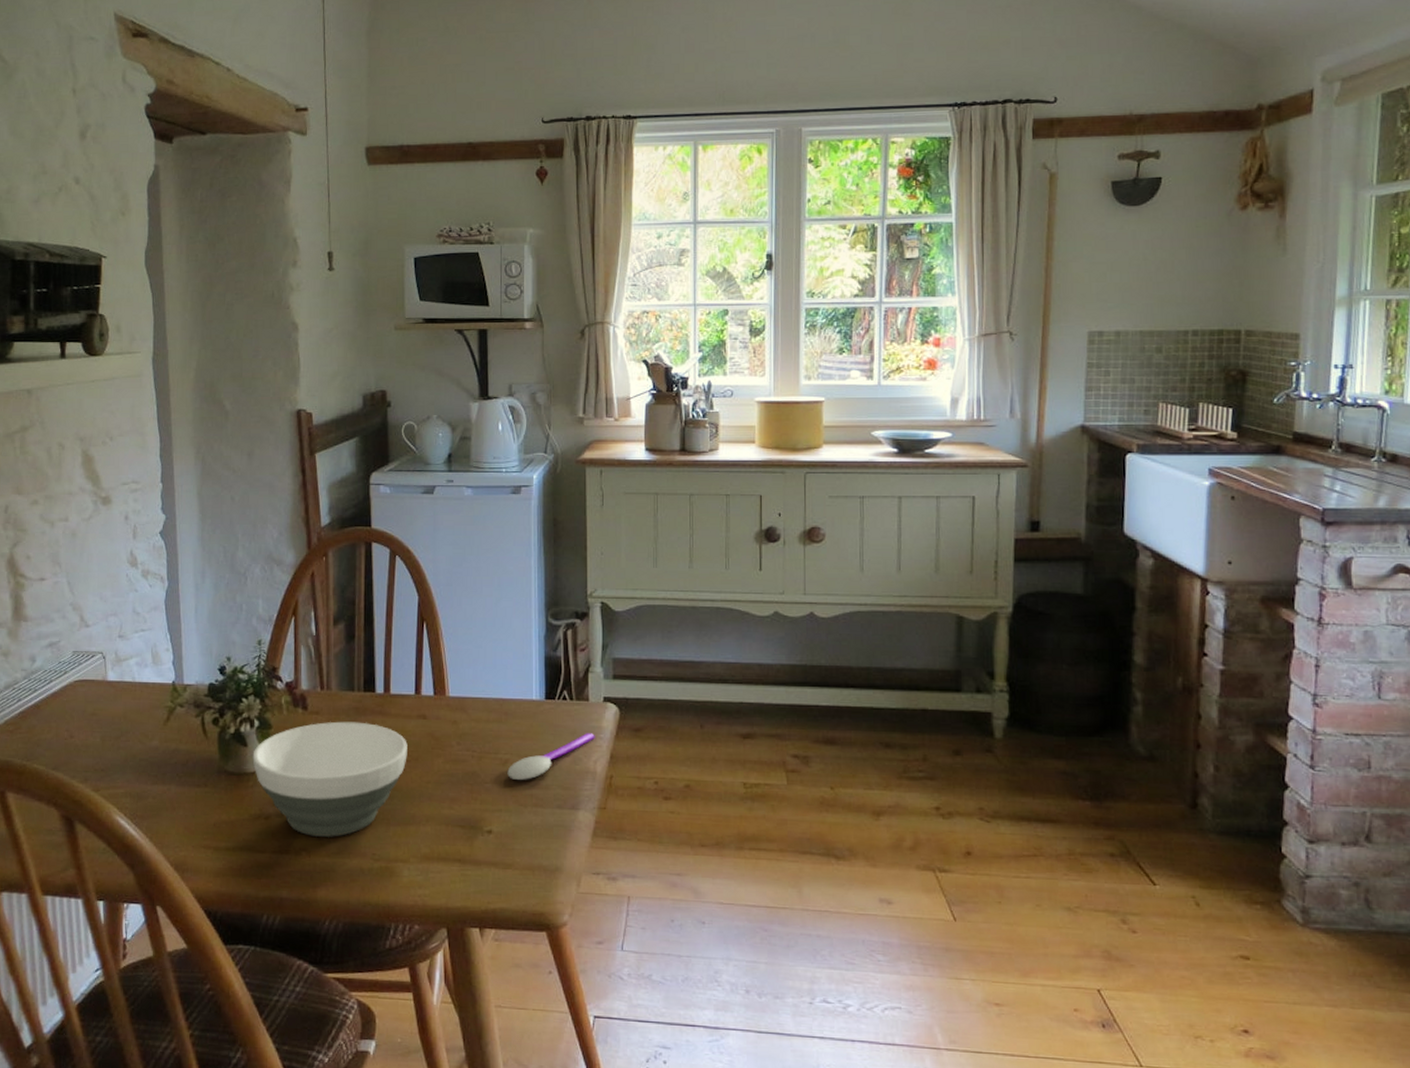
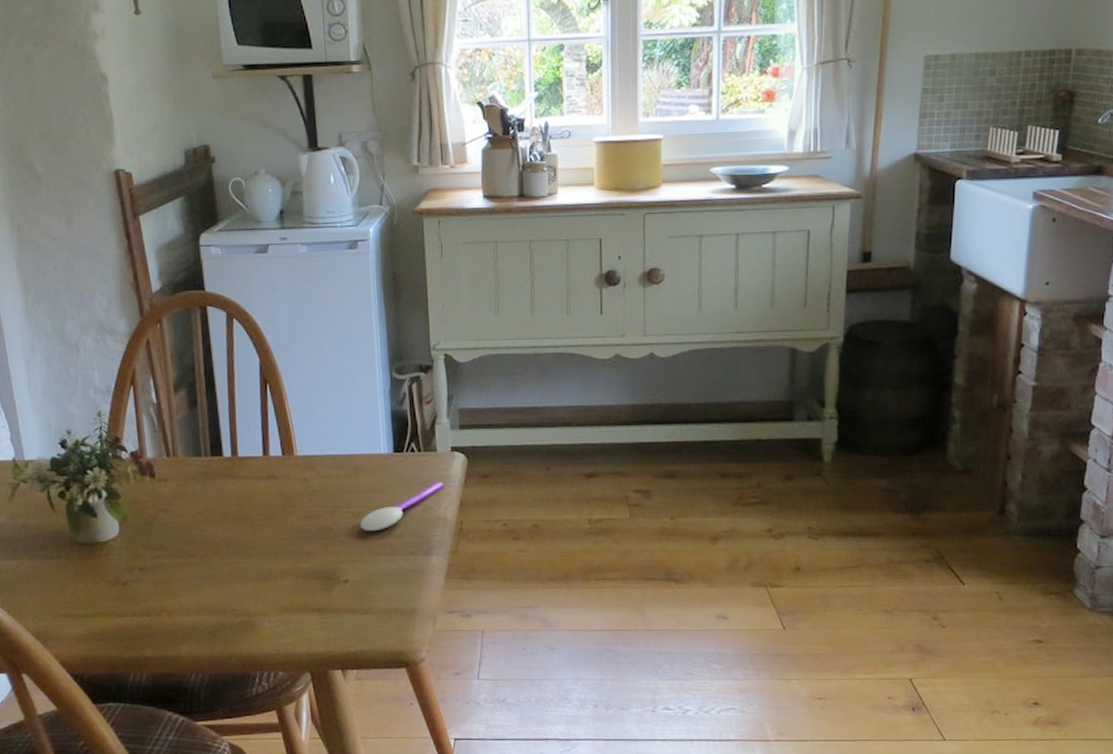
bowl: present [252,721,408,838] -> none [103,485,260,599]

